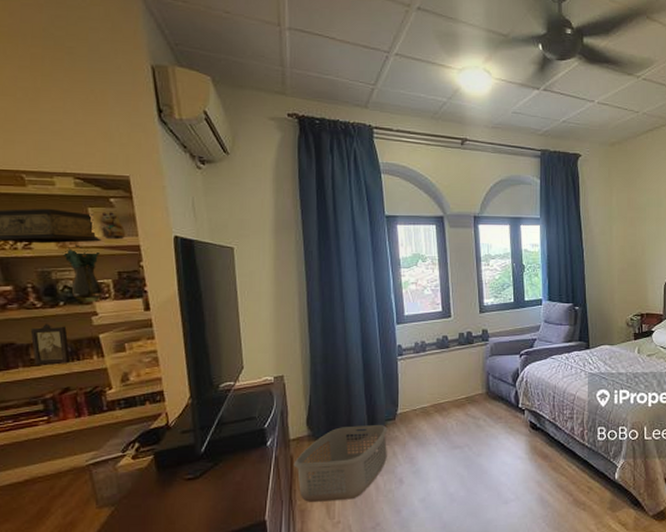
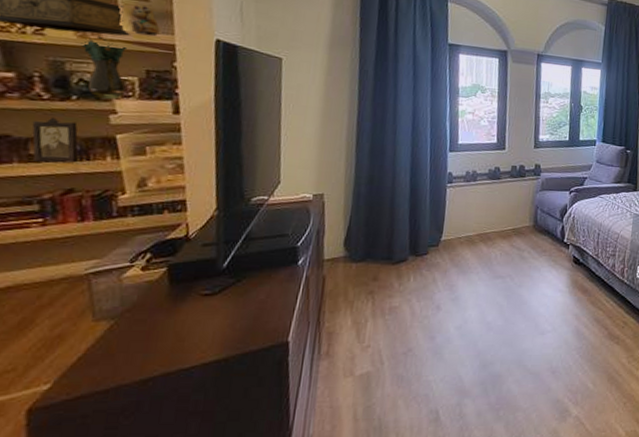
clothes hamper: present [293,425,387,502] -> none [325,249,430,325]

